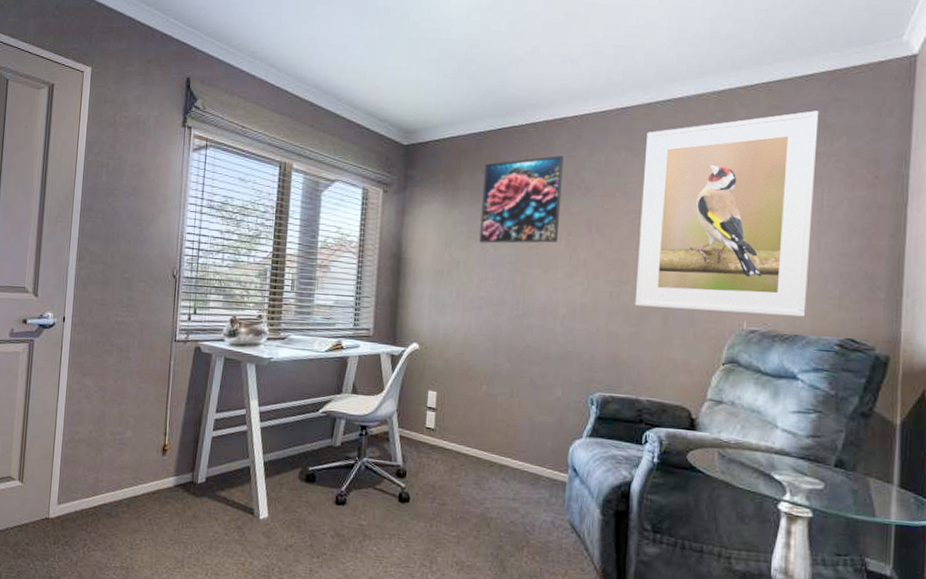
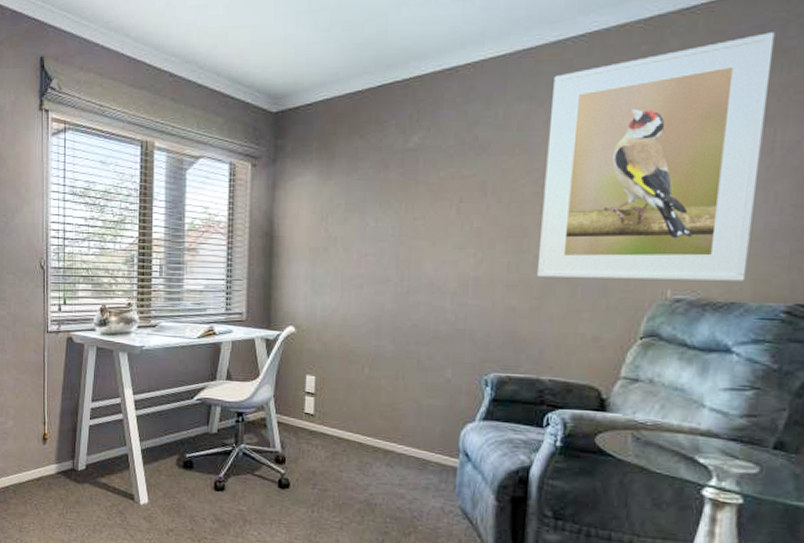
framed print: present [479,155,564,244] -> none [358,111,454,216]

